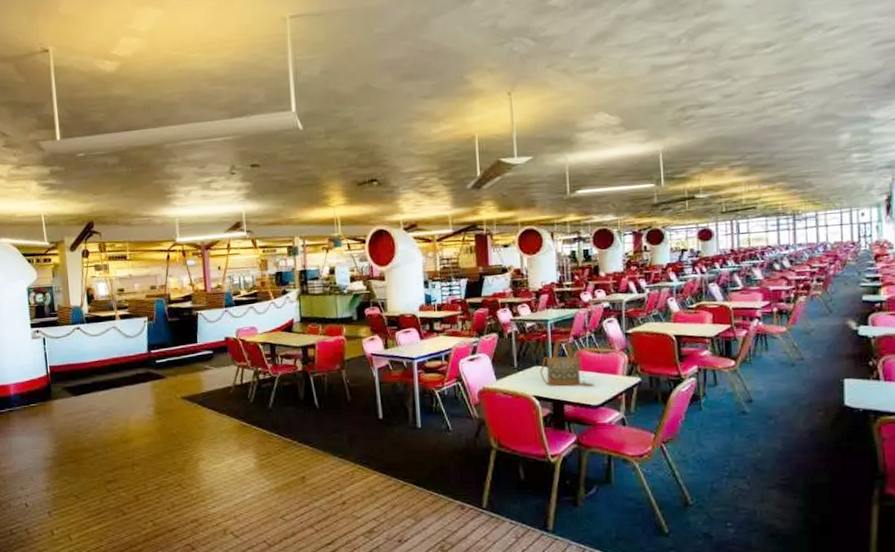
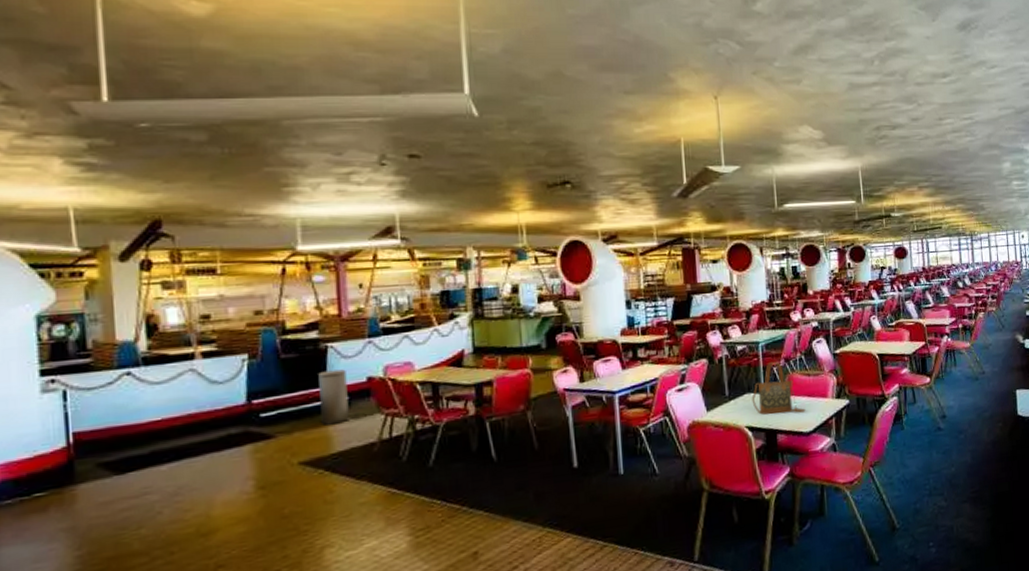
pedal bin: none [192,331,214,372] -> present [318,369,350,426]

